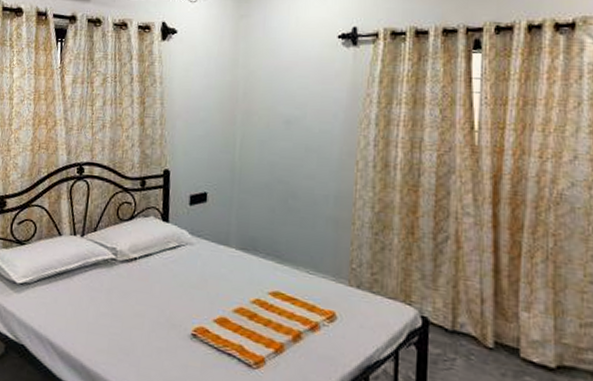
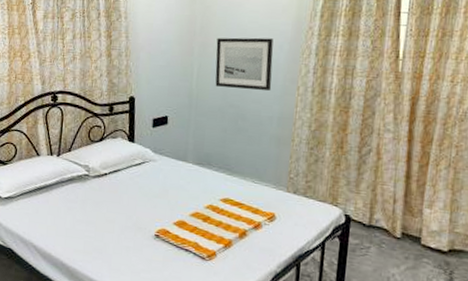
wall art: none [260,105,327,165] -> present [215,37,274,91]

